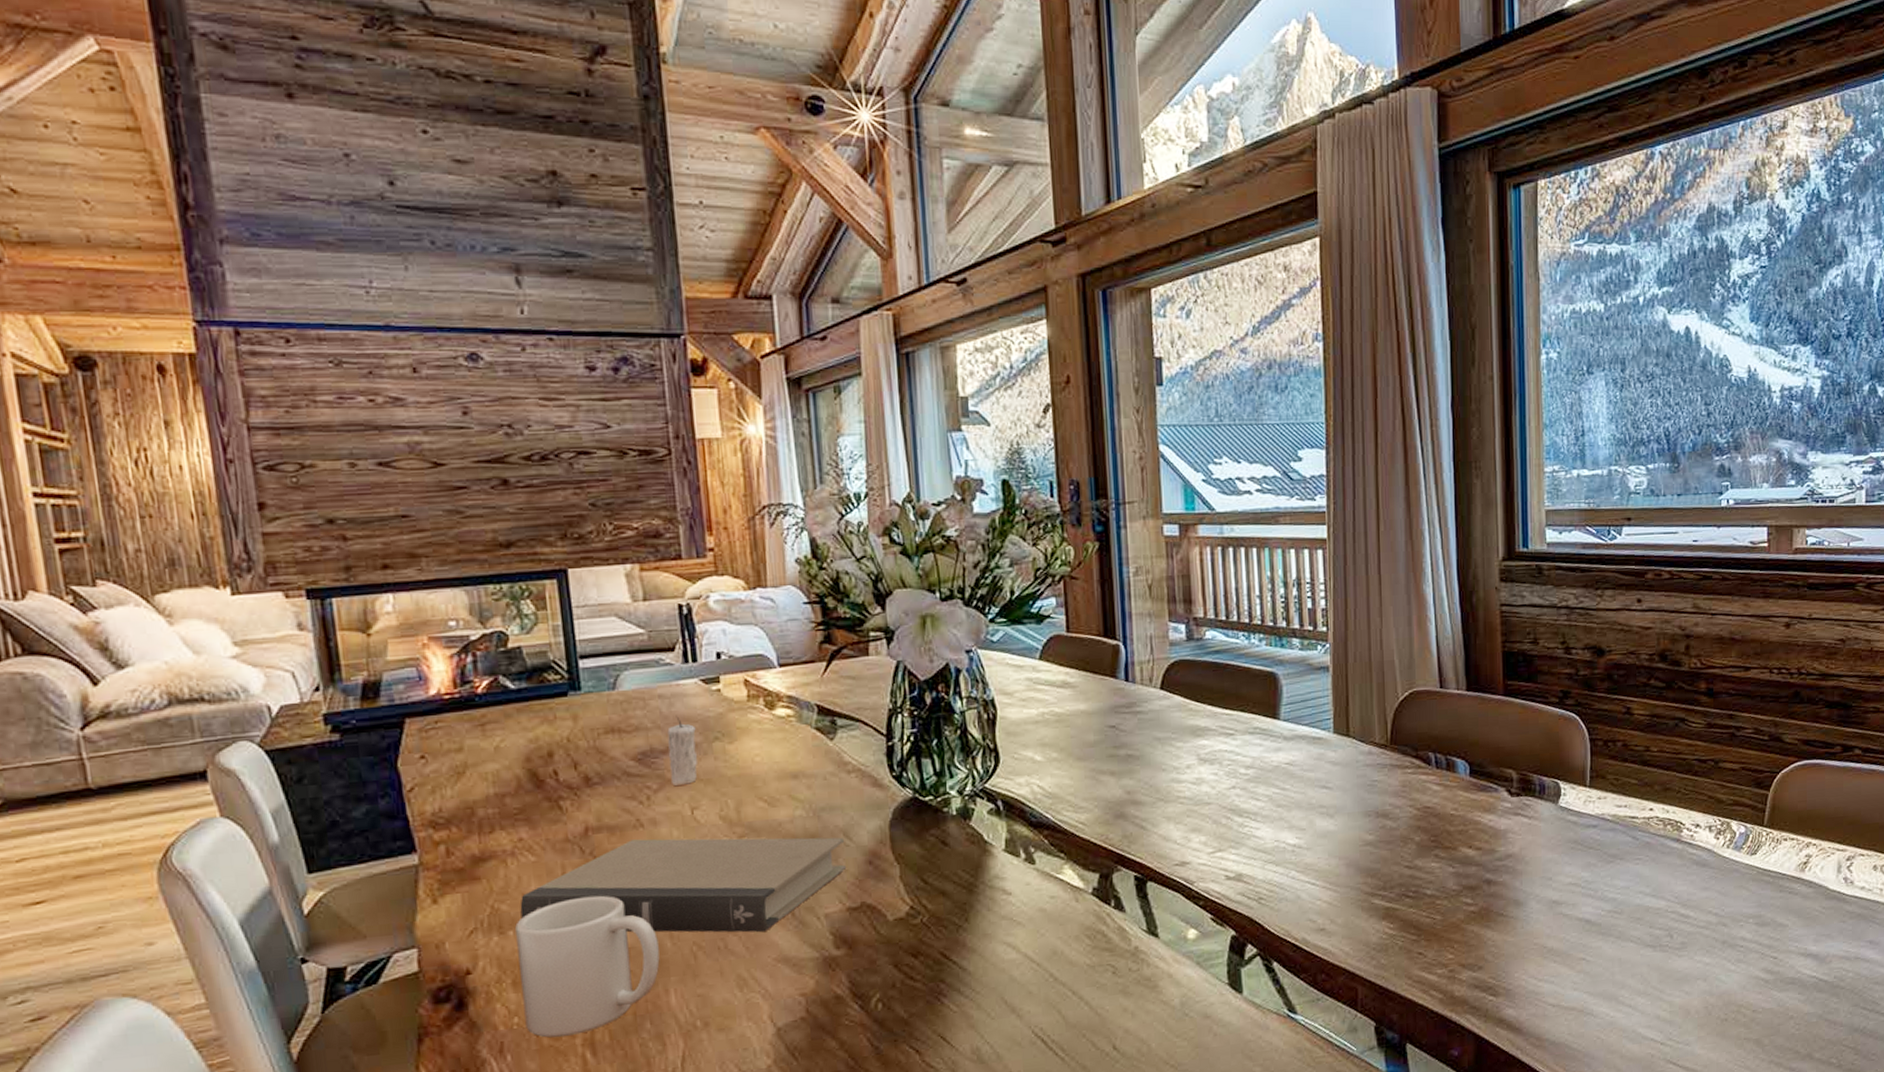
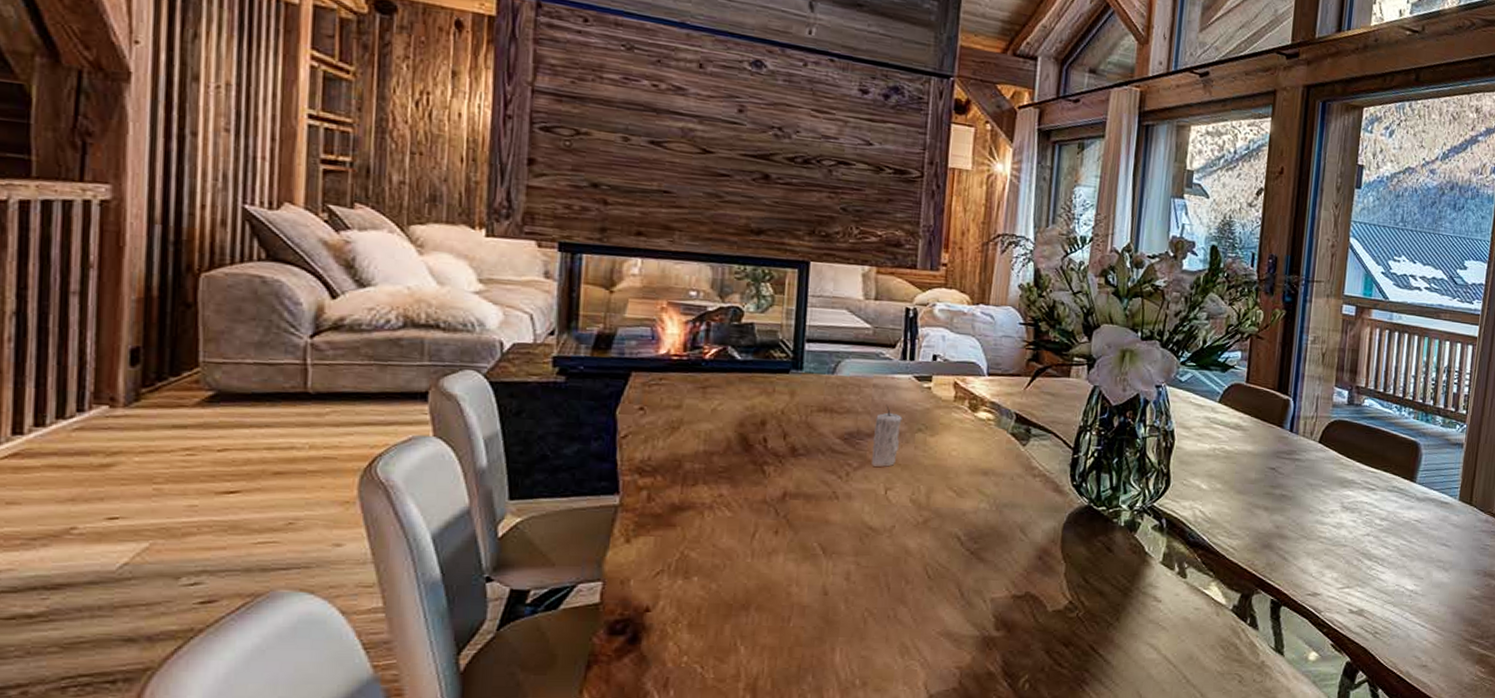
mug: present [515,895,660,1038] -> none [693,554,833,680]
book: present [520,837,847,933] -> none [708,509,1021,608]

